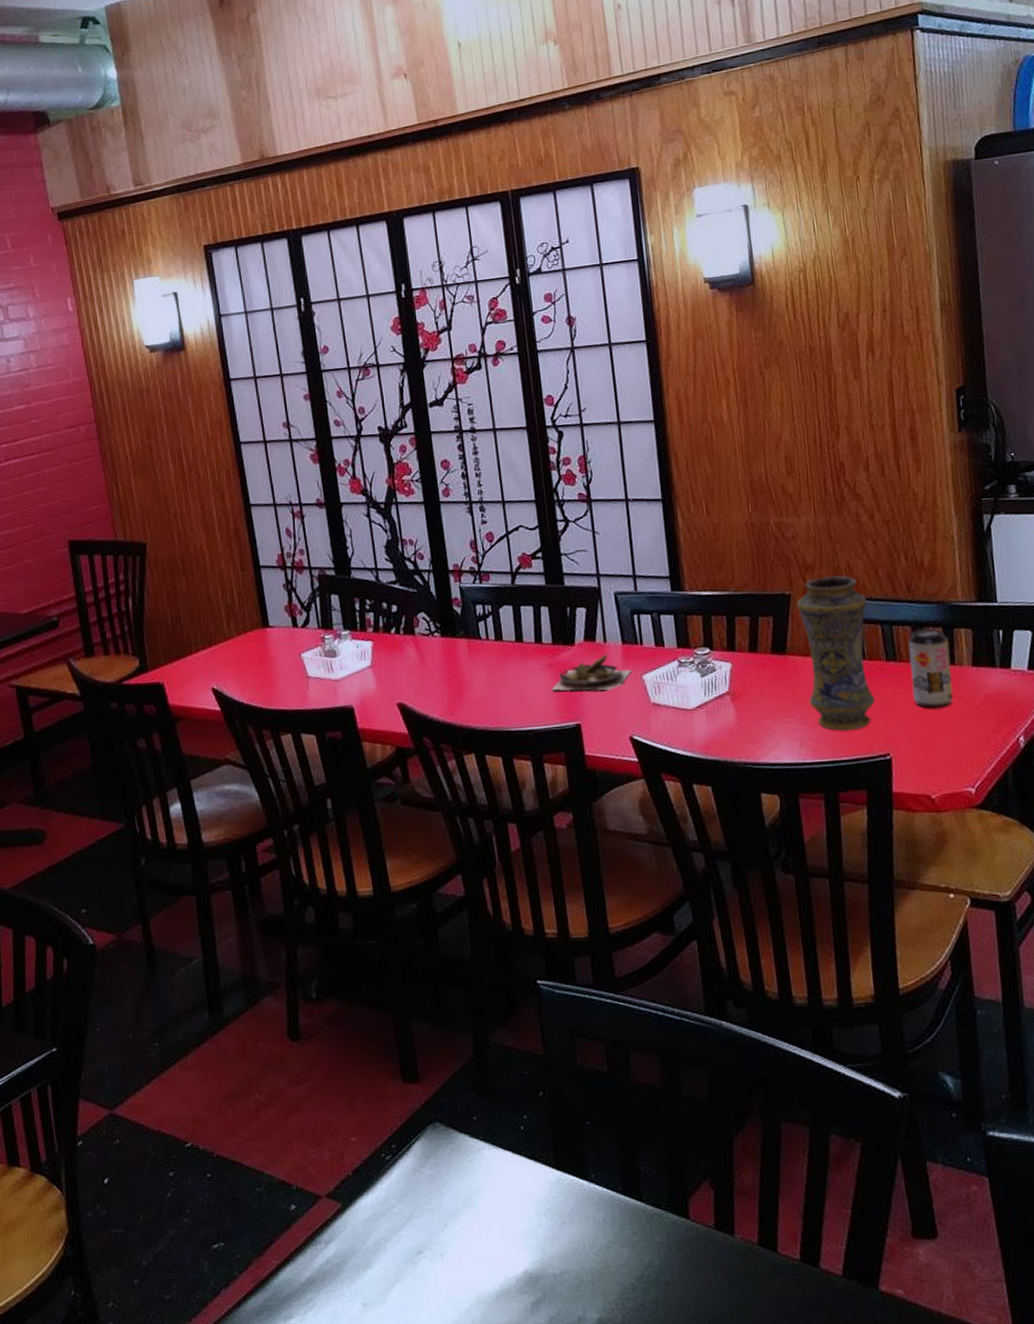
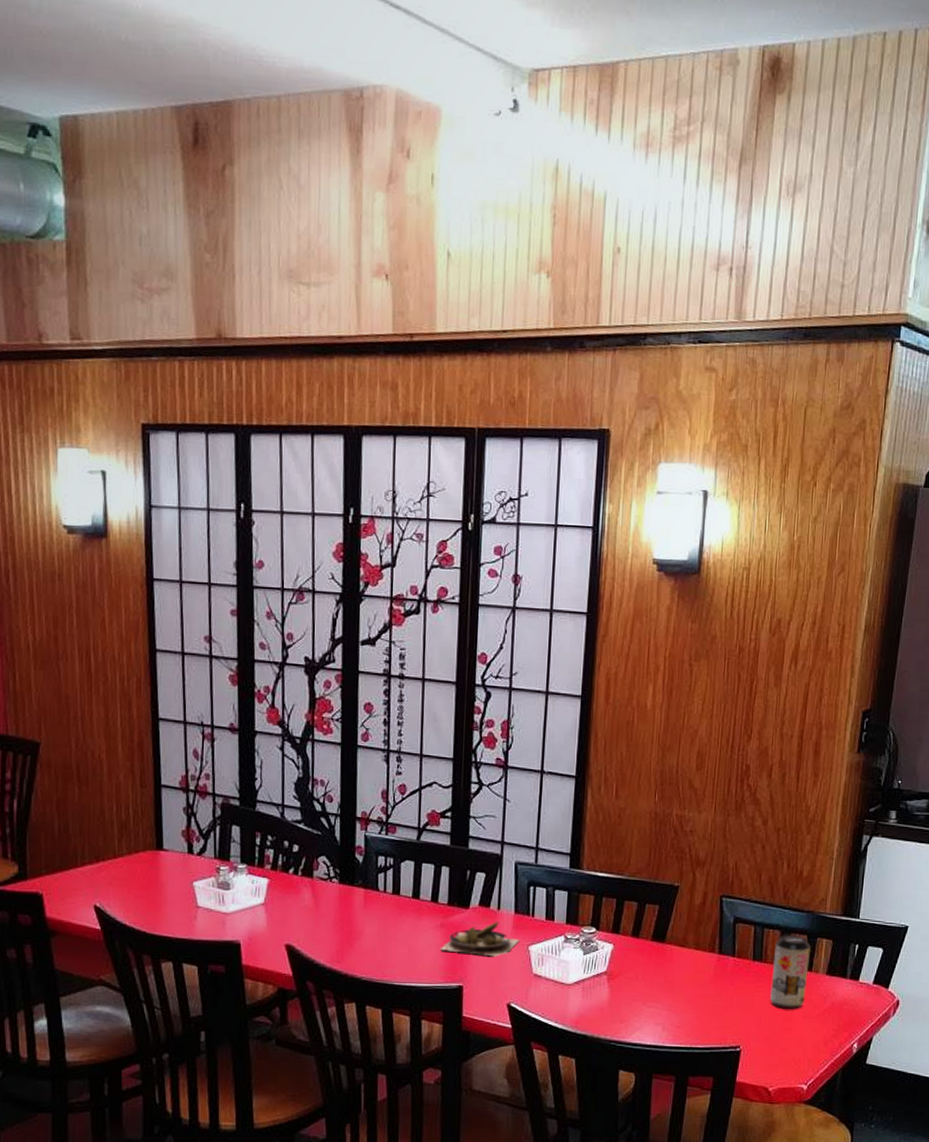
vase: present [797,575,875,731] -> none [677,874,747,1021]

